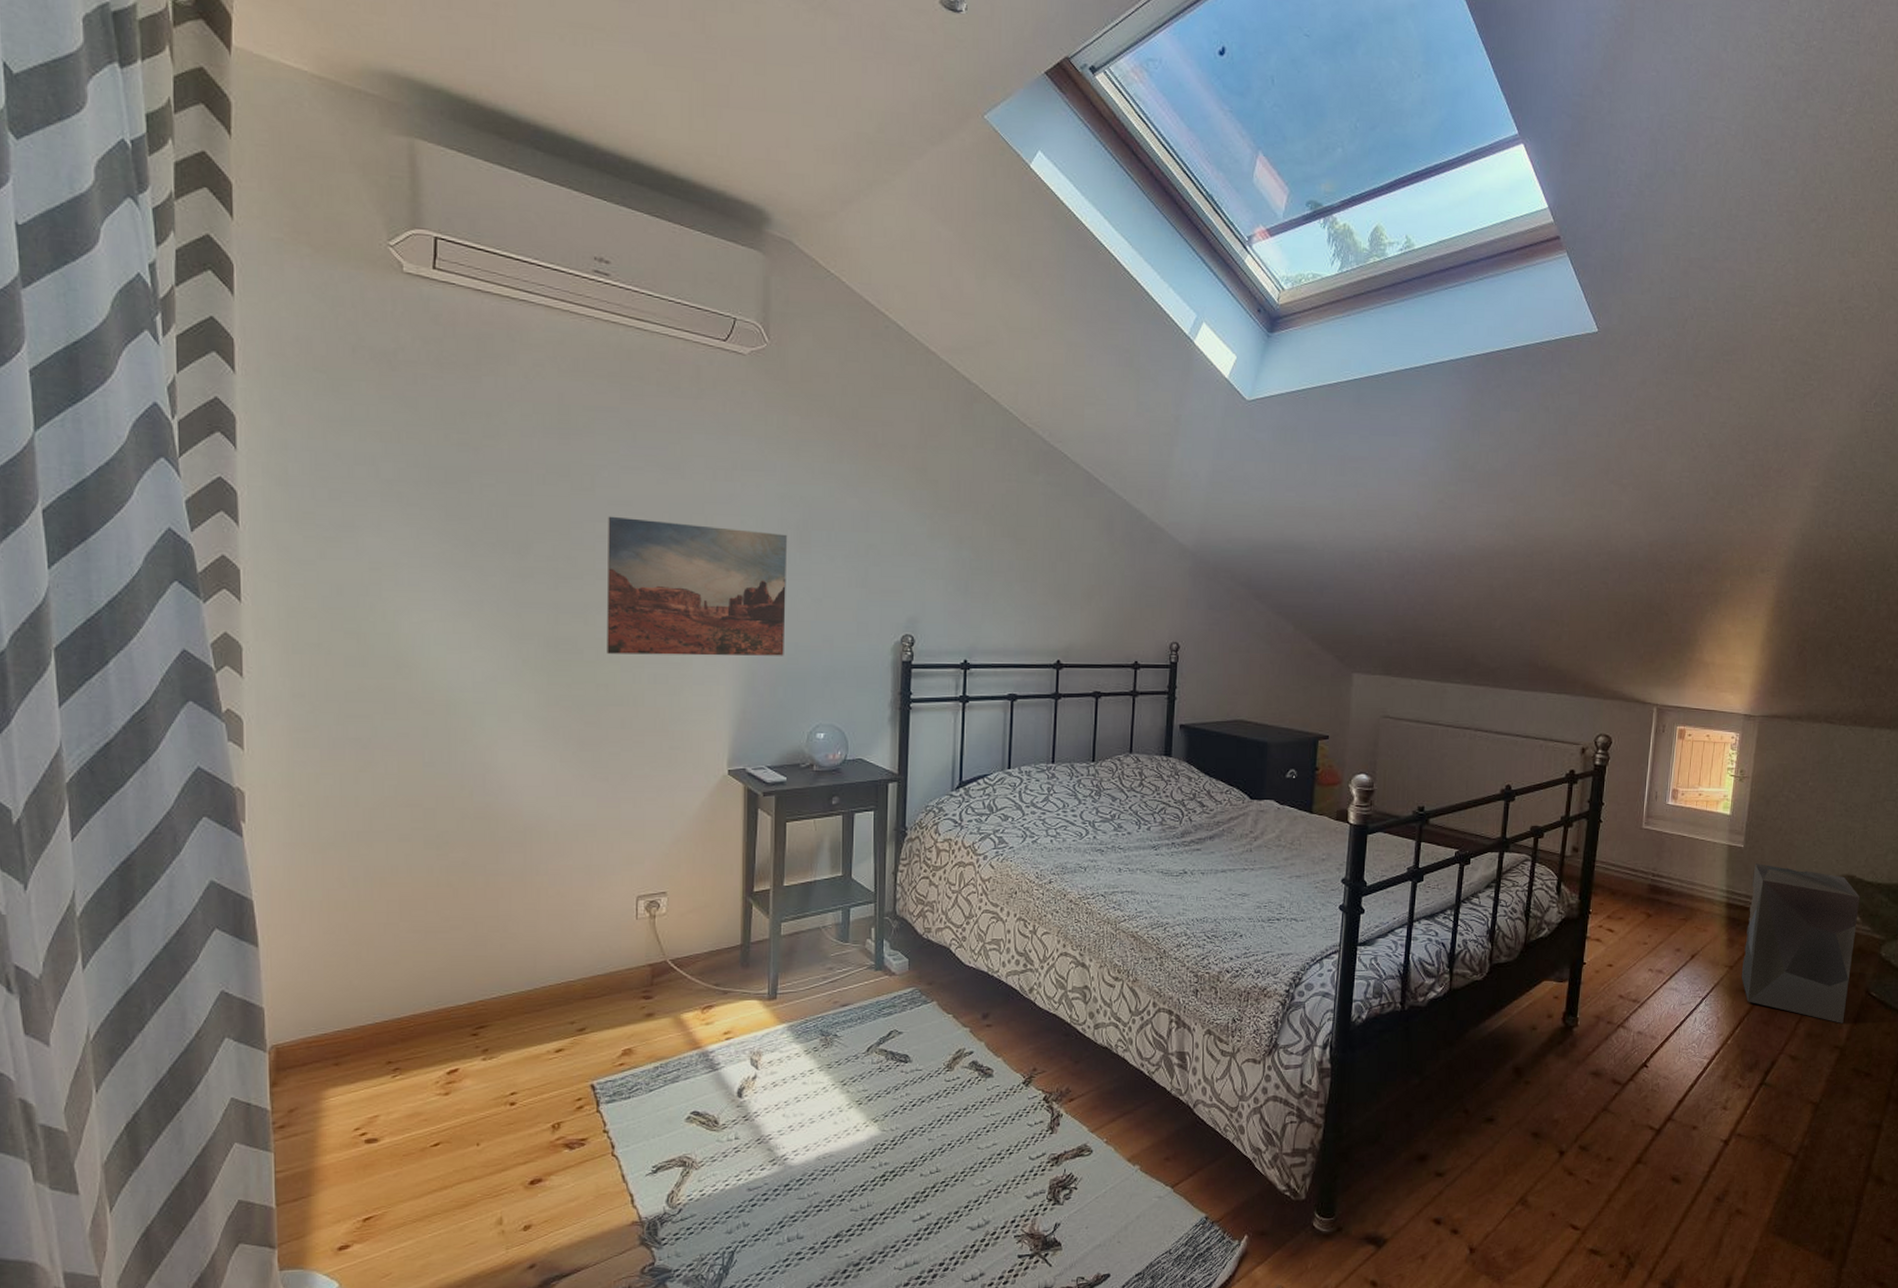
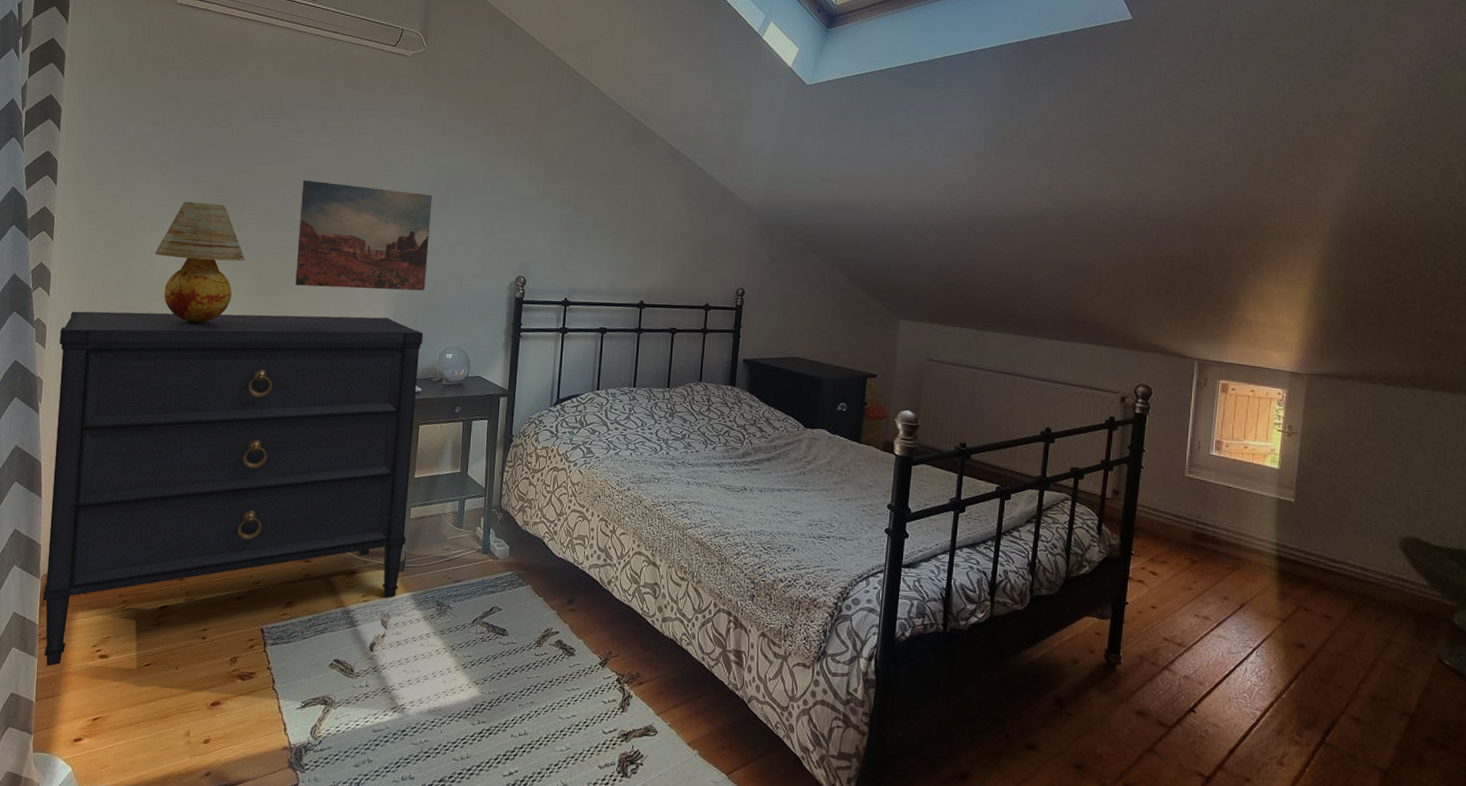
dresser: none [265,691,785,1162] -> present [43,311,424,667]
table lamp: none [398,546,534,707] -> present [154,201,246,323]
storage bin: present [1741,864,1861,1023] -> none [1295,519,1427,690]

